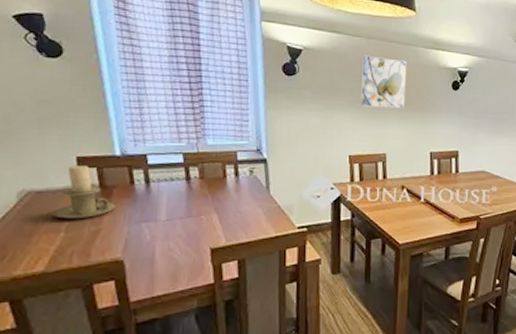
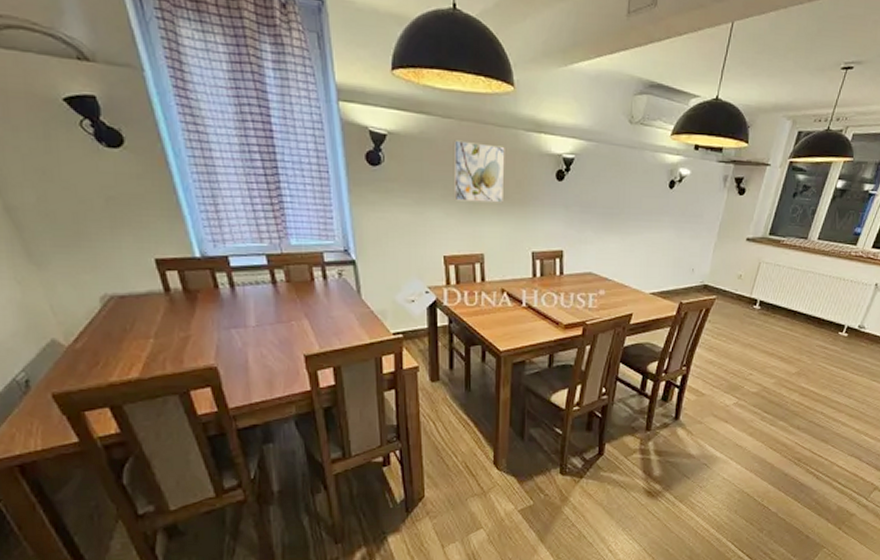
candle holder: present [51,166,116,220] -> none [137,268,202,325]

